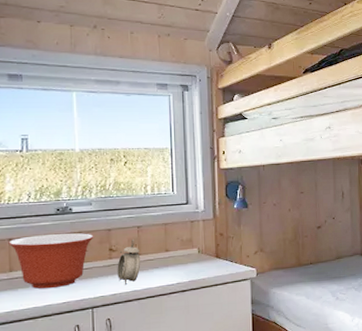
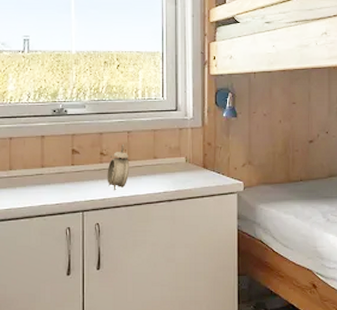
mixing bowl: present [8,233,94,289] -> none [9,135,87,189]

